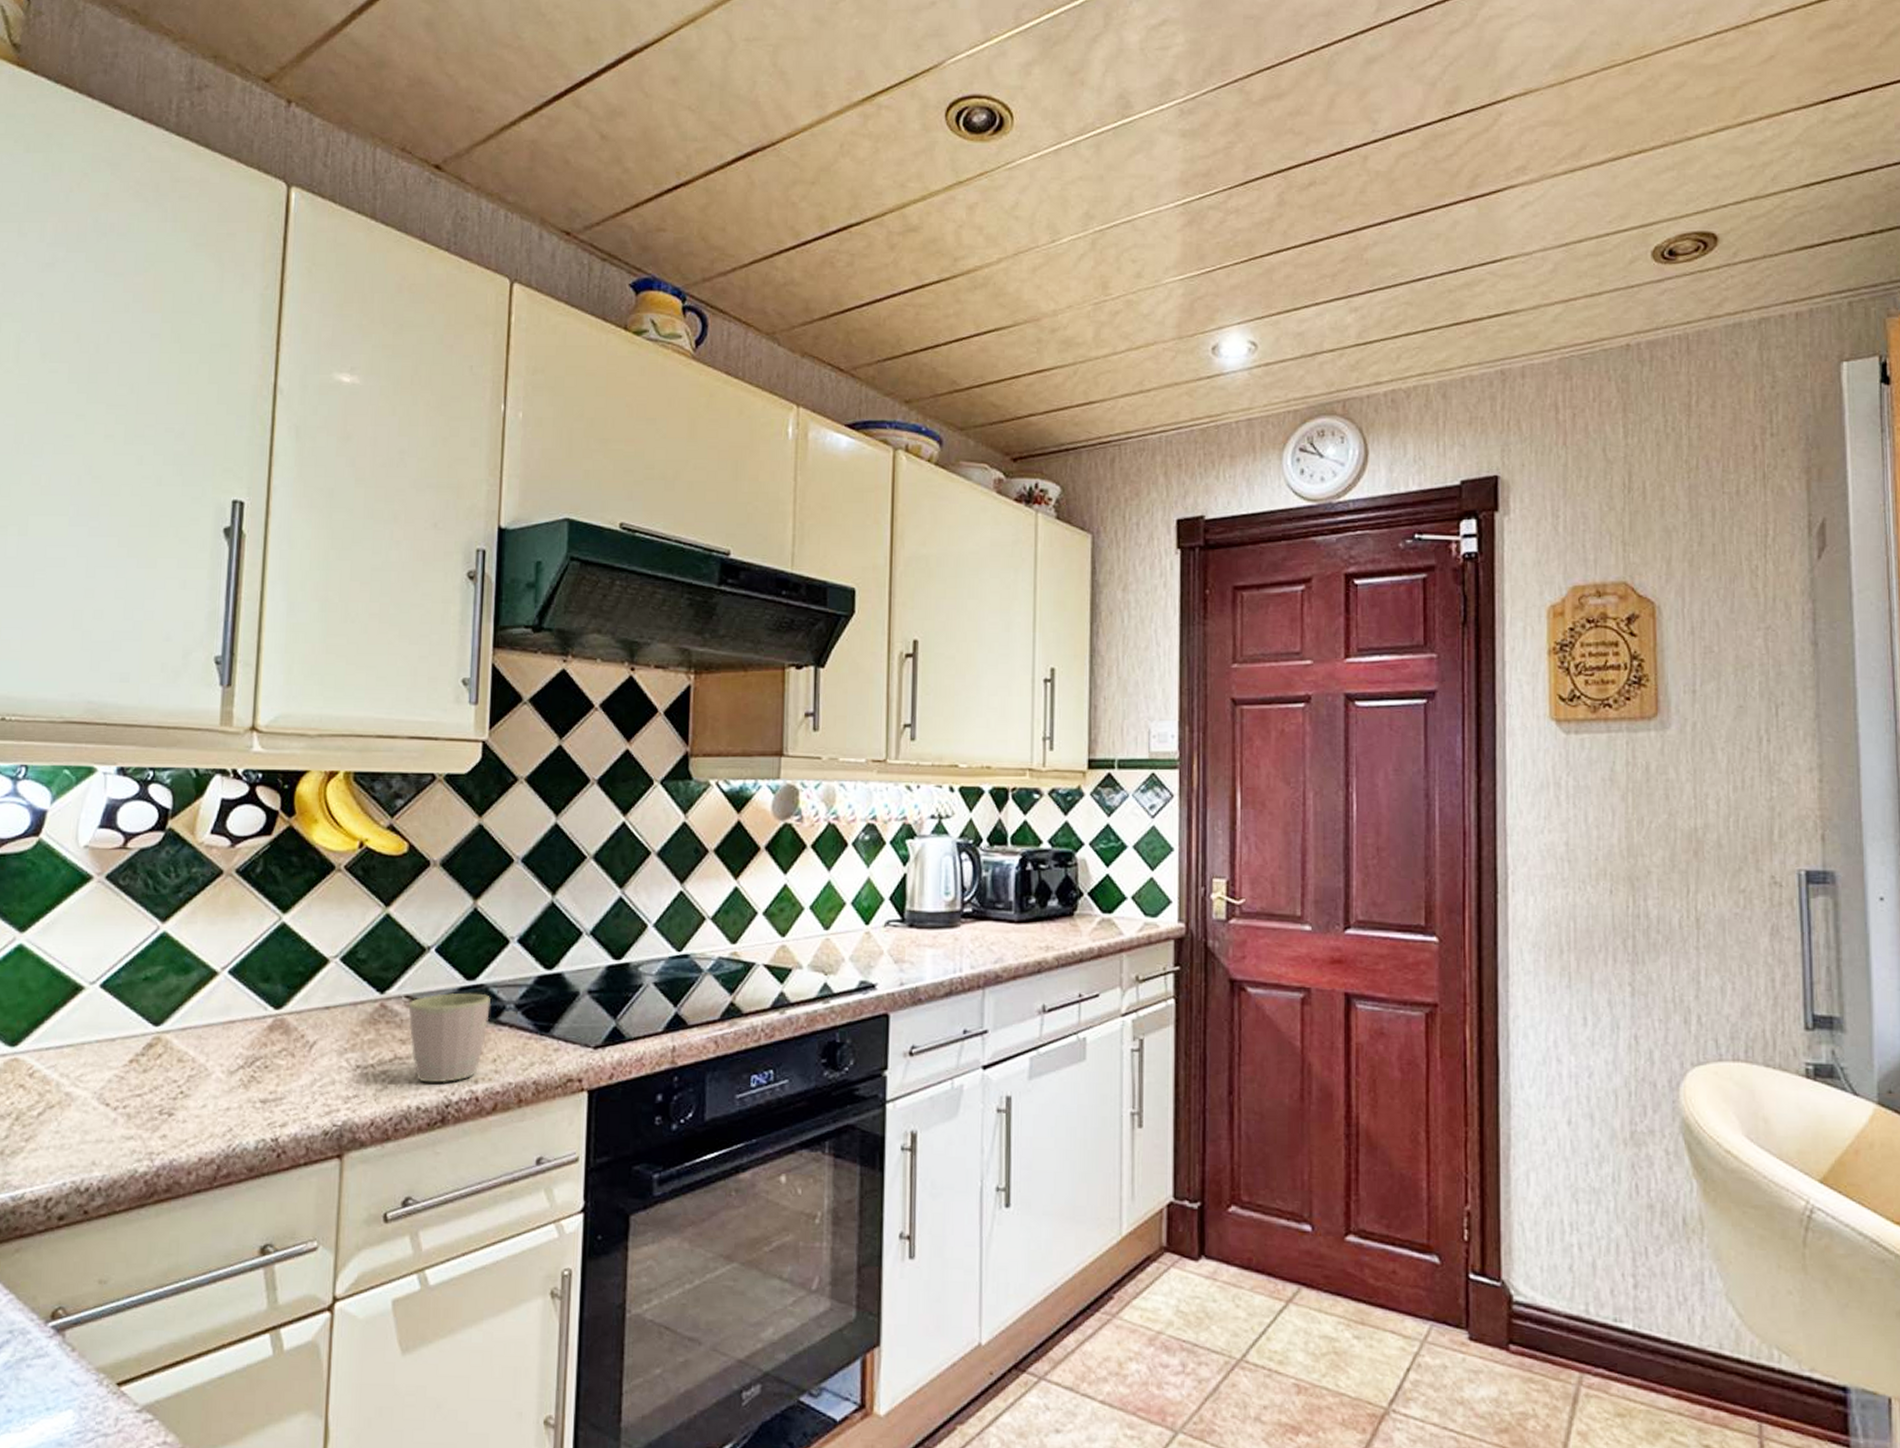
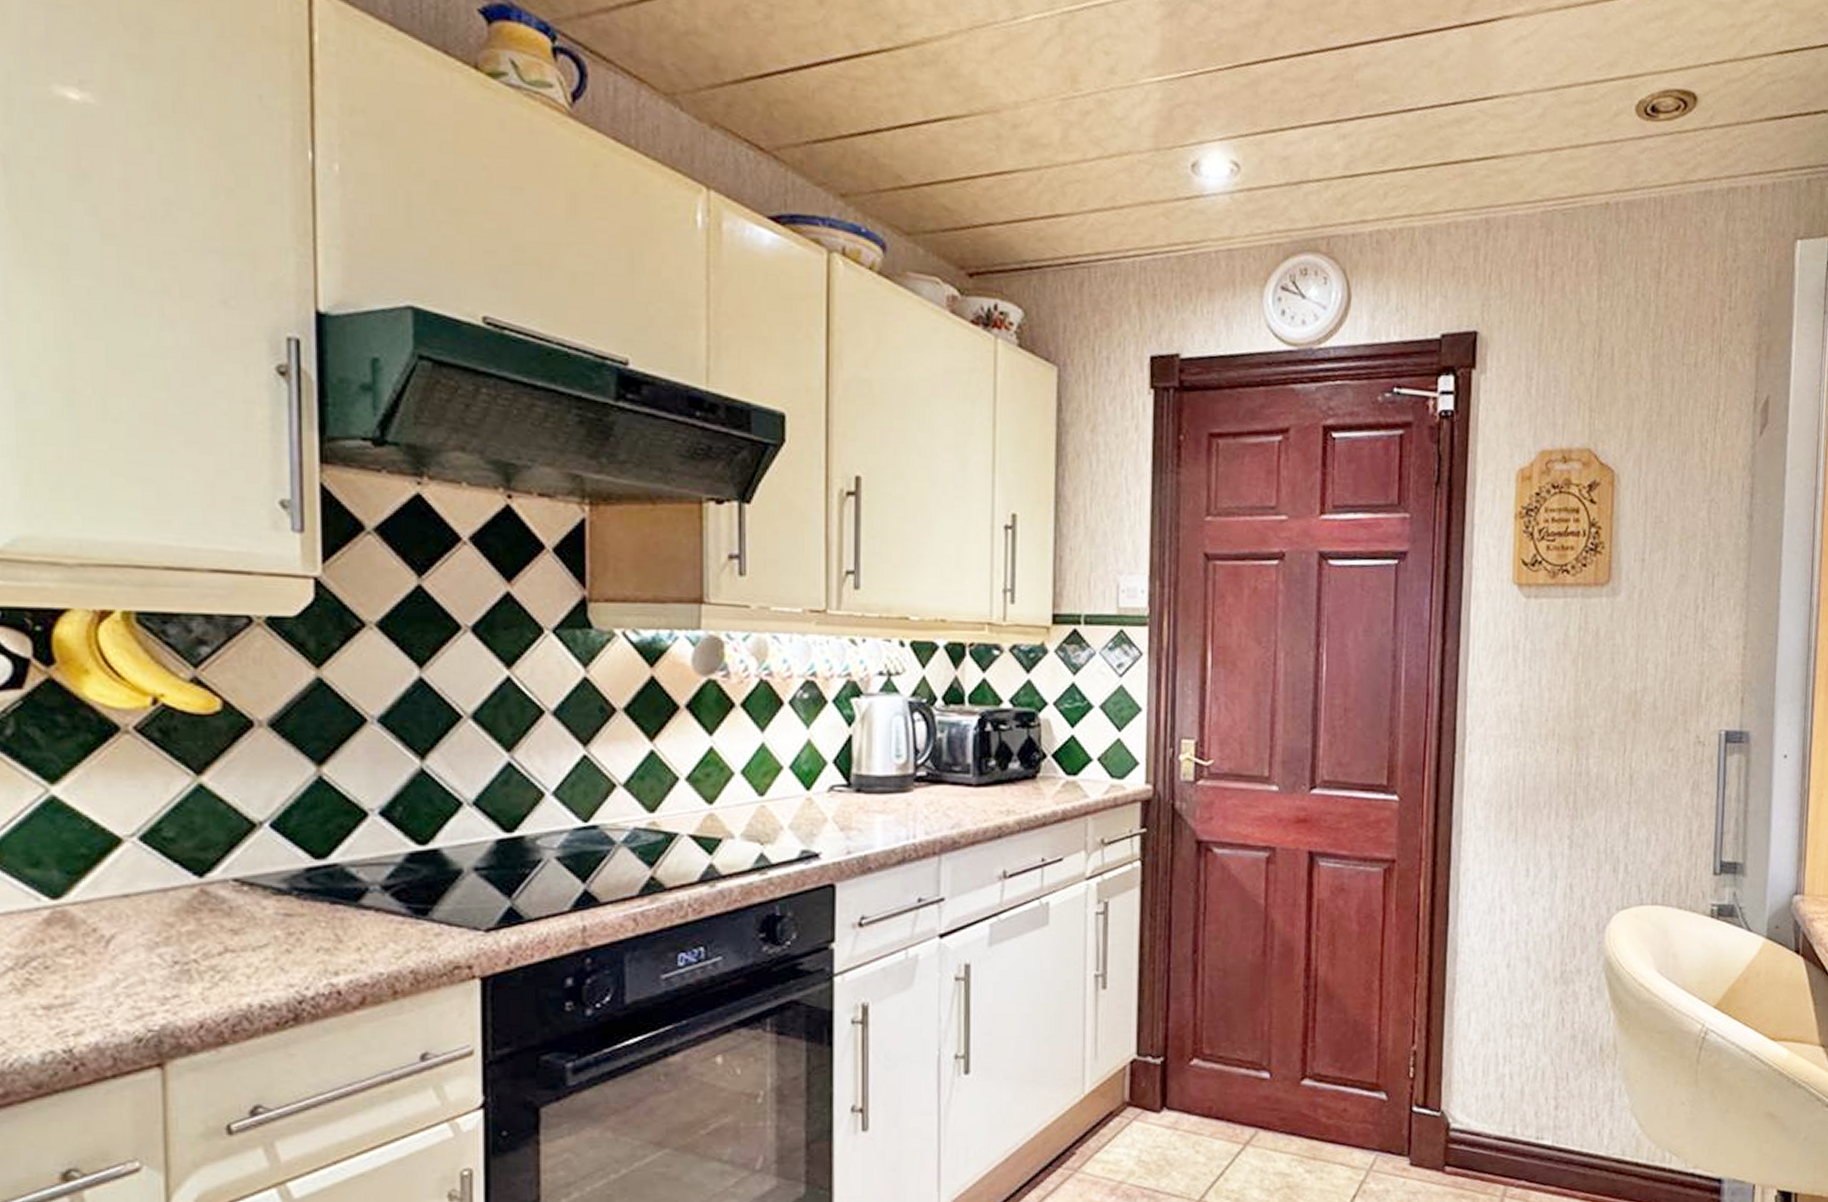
mug: present [408,992,492,1083] -> none [238,873,350,977]

